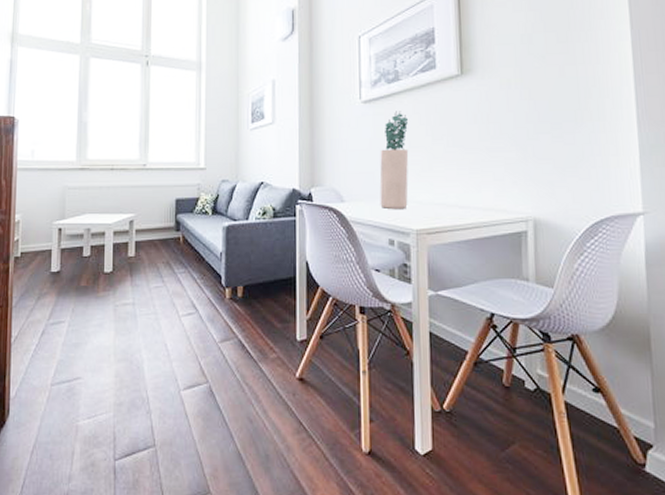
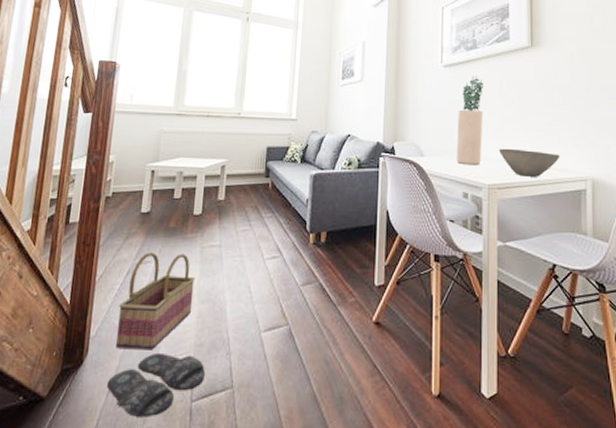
slippers: none [30,412,126,476] -> present [106,352,205,417]
basket: none [36,312,111,410] -> present [116,252,196,351]
bowl: none [426,189,497,220] -> present [498,148,560,177]

